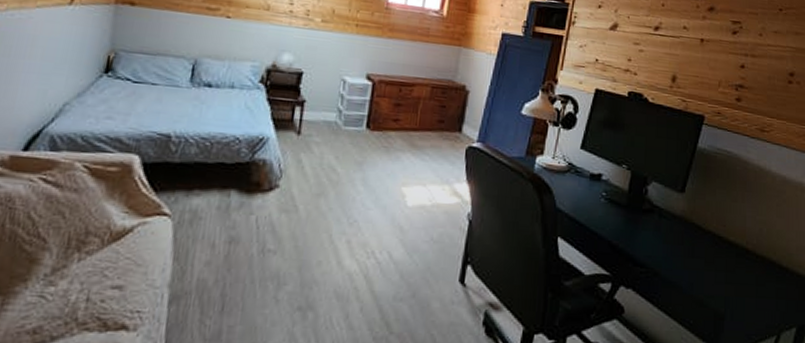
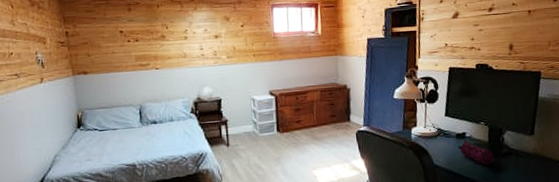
pencil case: none [590,184,632,221] -> present [458,140,494,165]

